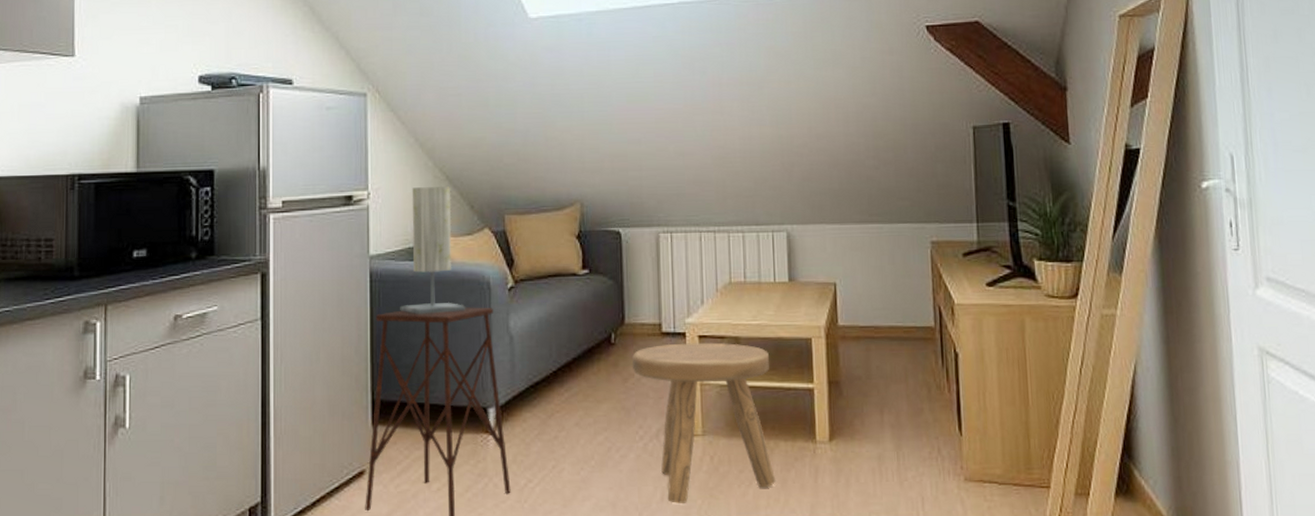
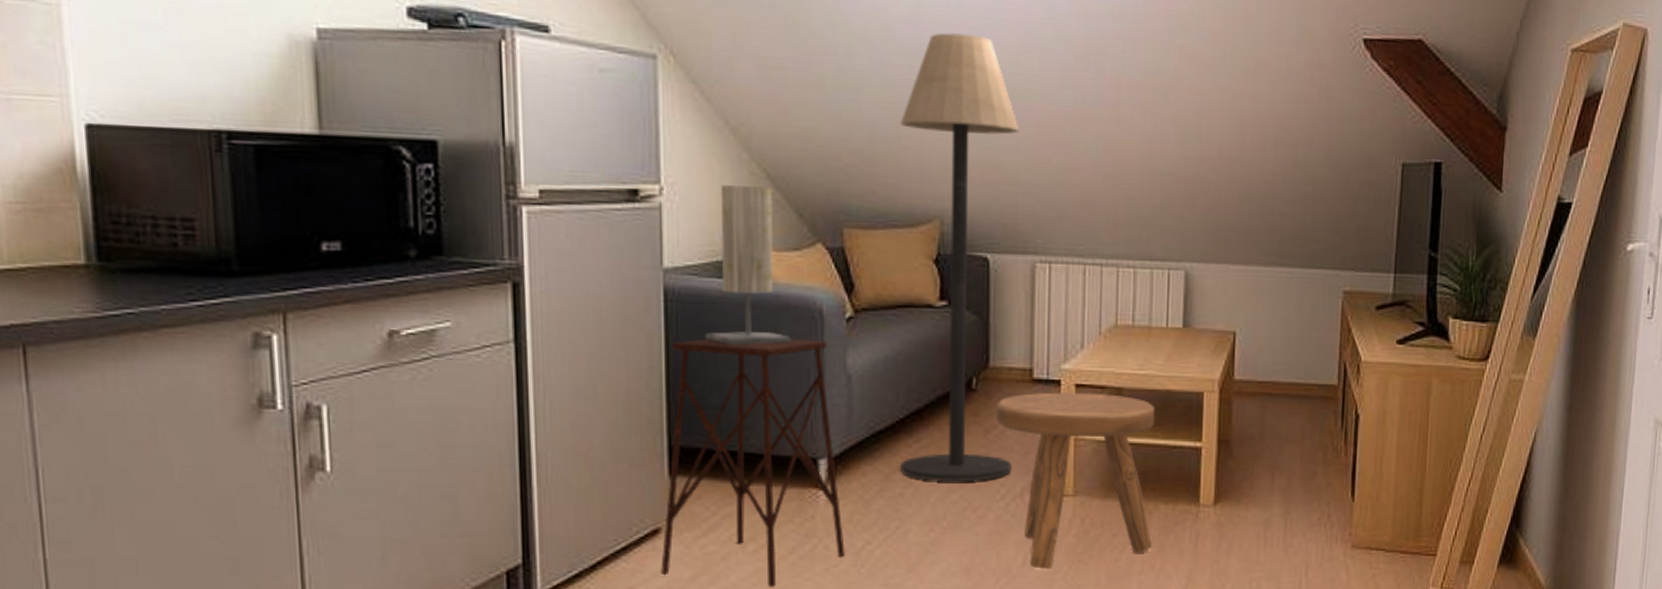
floor lamp: none [547,55,649,426] -> present [901,33,1020,482]

